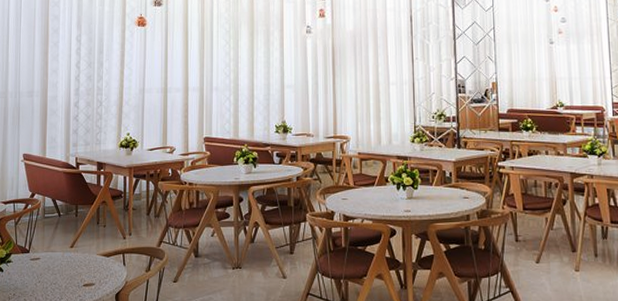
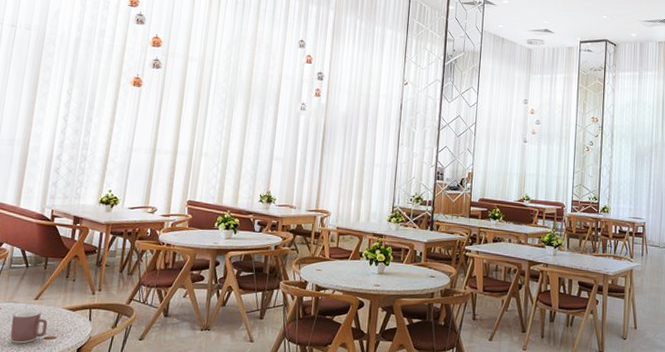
mug: none [51,258,85,292] -> present [10,310,48,344]

